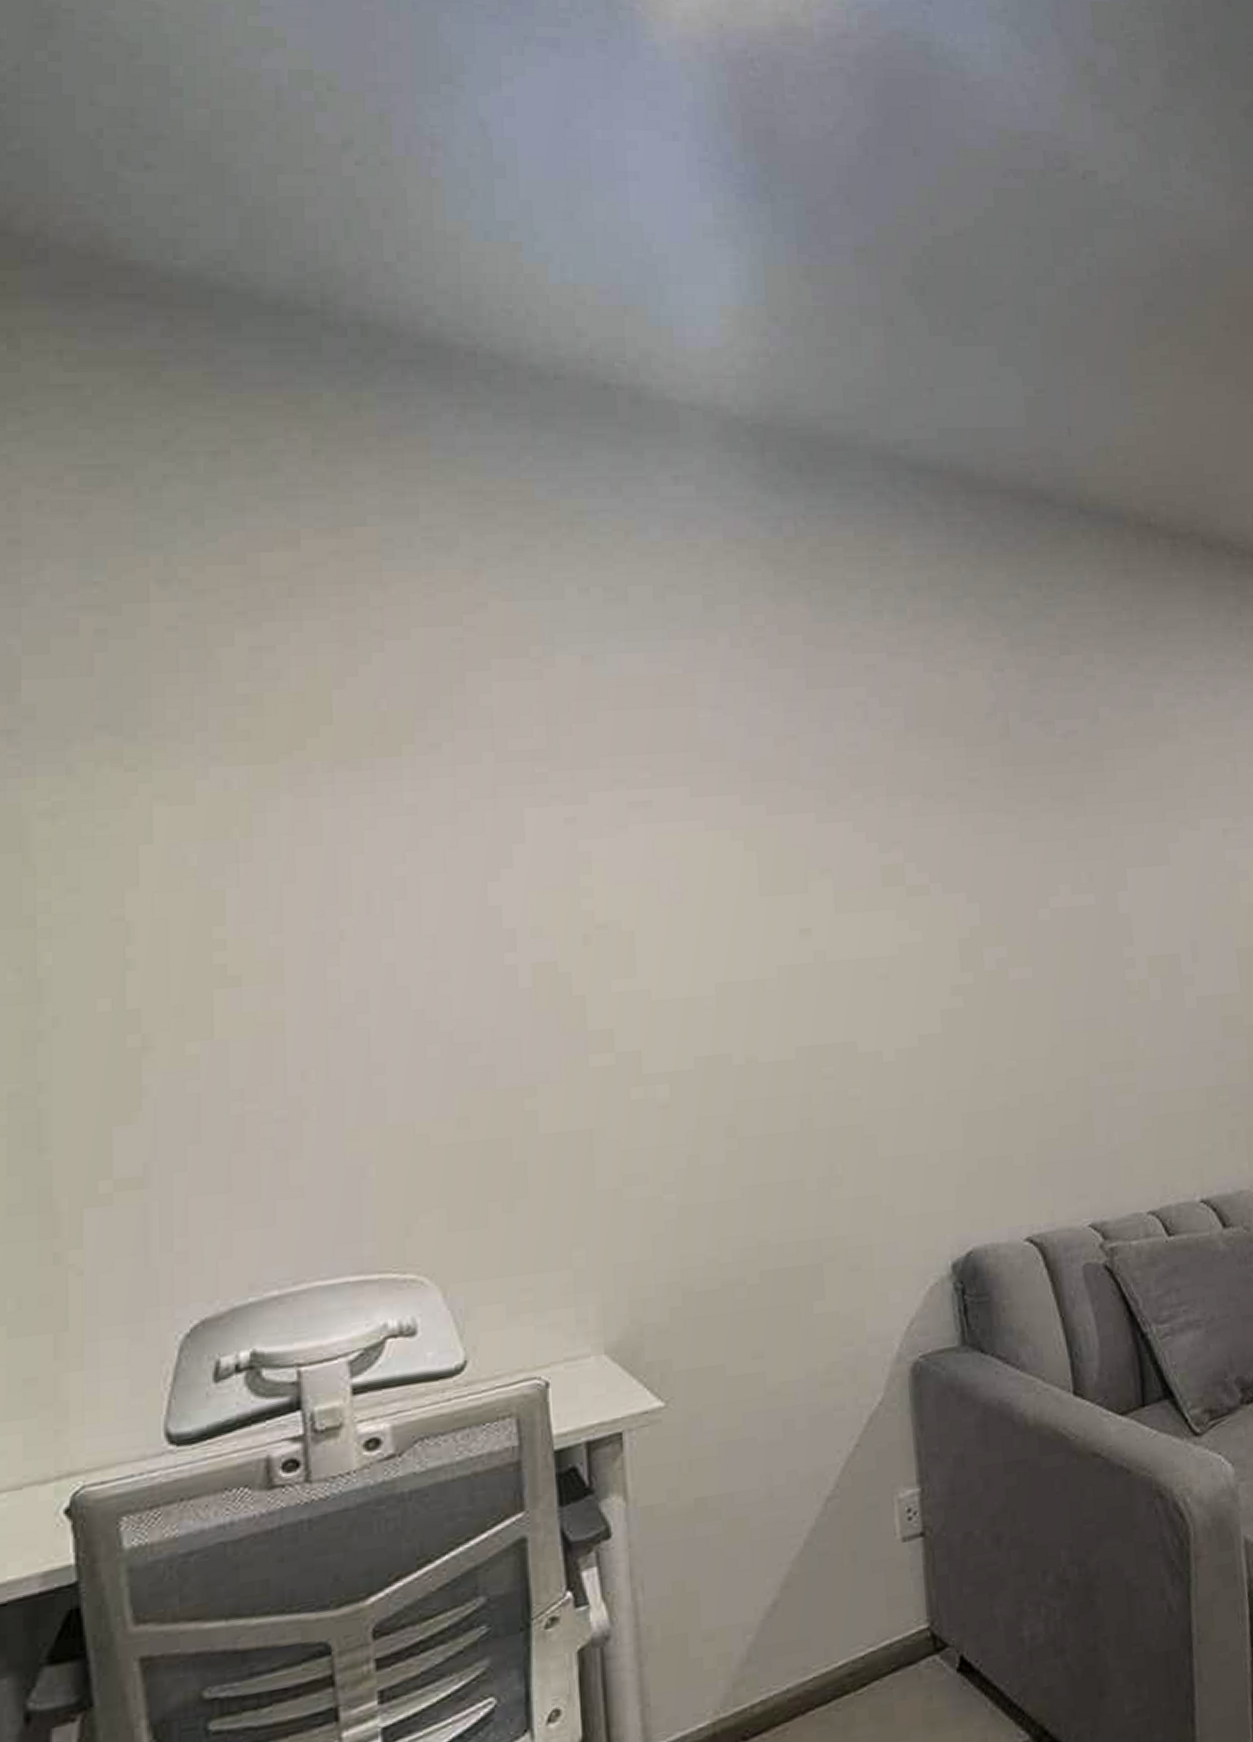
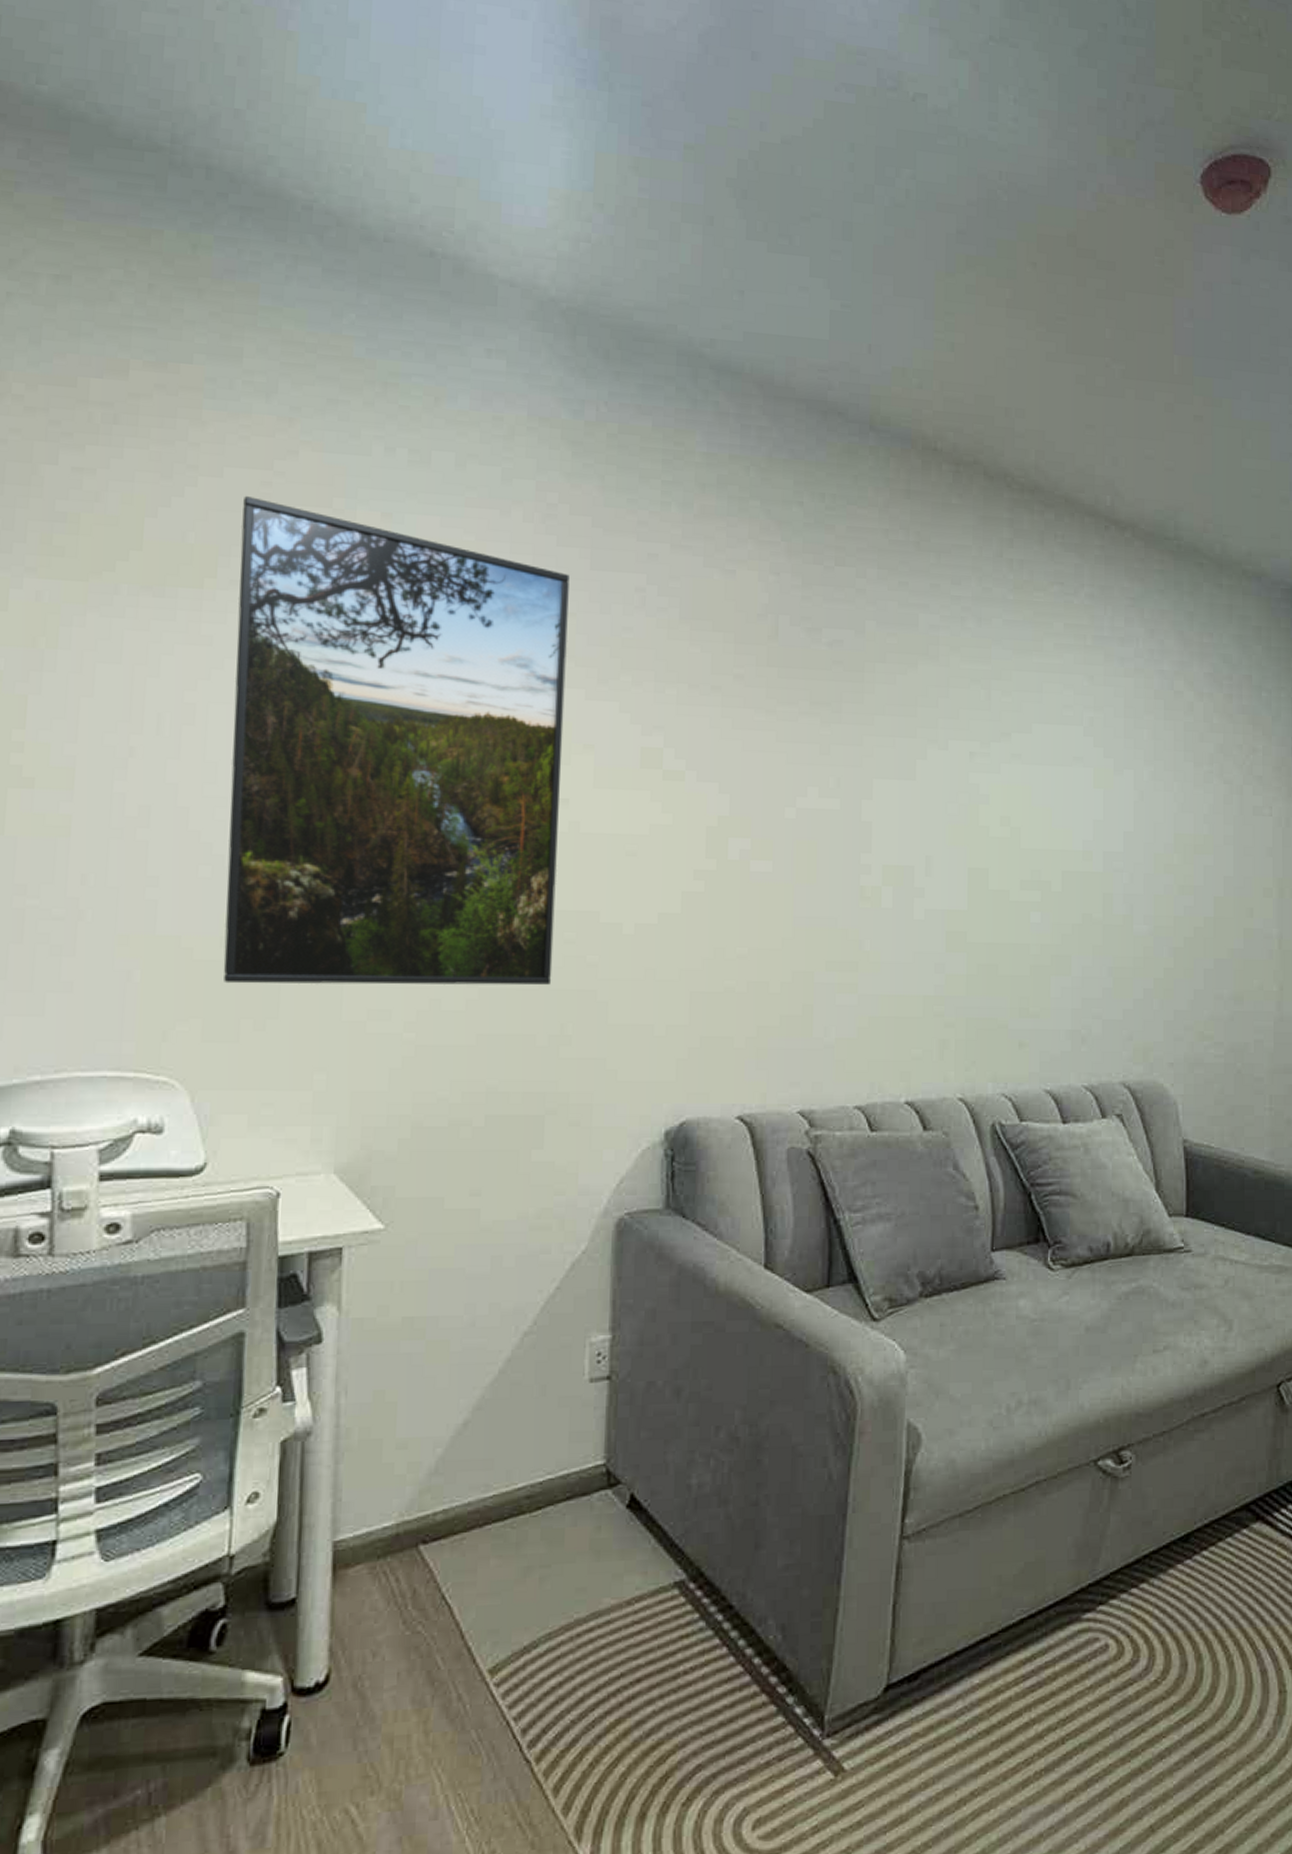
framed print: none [435,654,815,1167] -> present [223,495,570,986]

